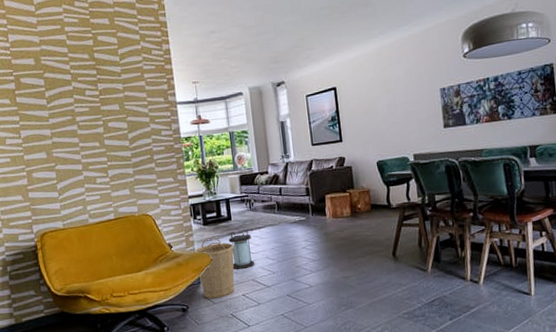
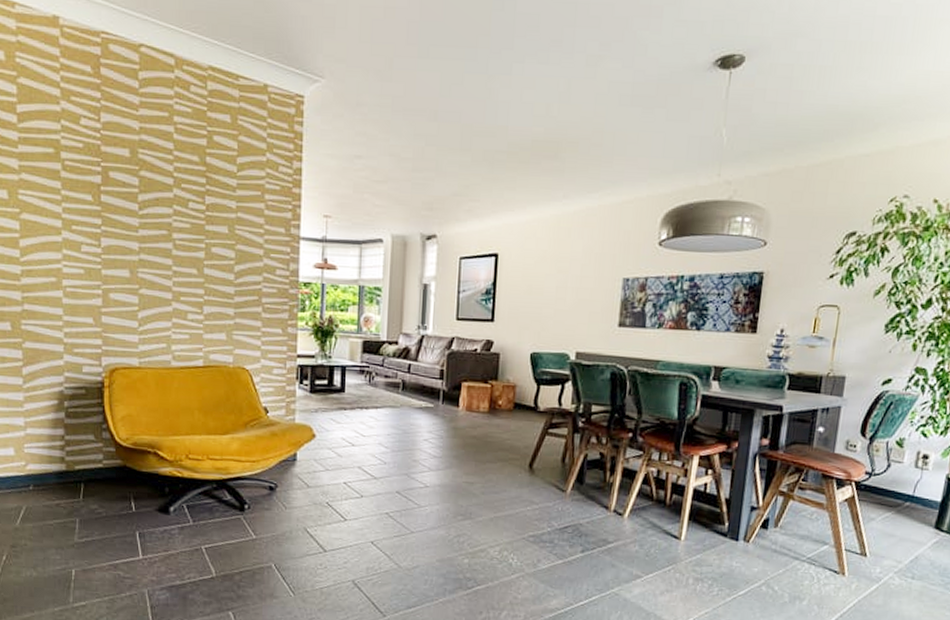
basket: present [193,236,235,299] -> none [293,407,342,482]
lantern: present [228,230,255,269] -> none [337,406,366,452]

